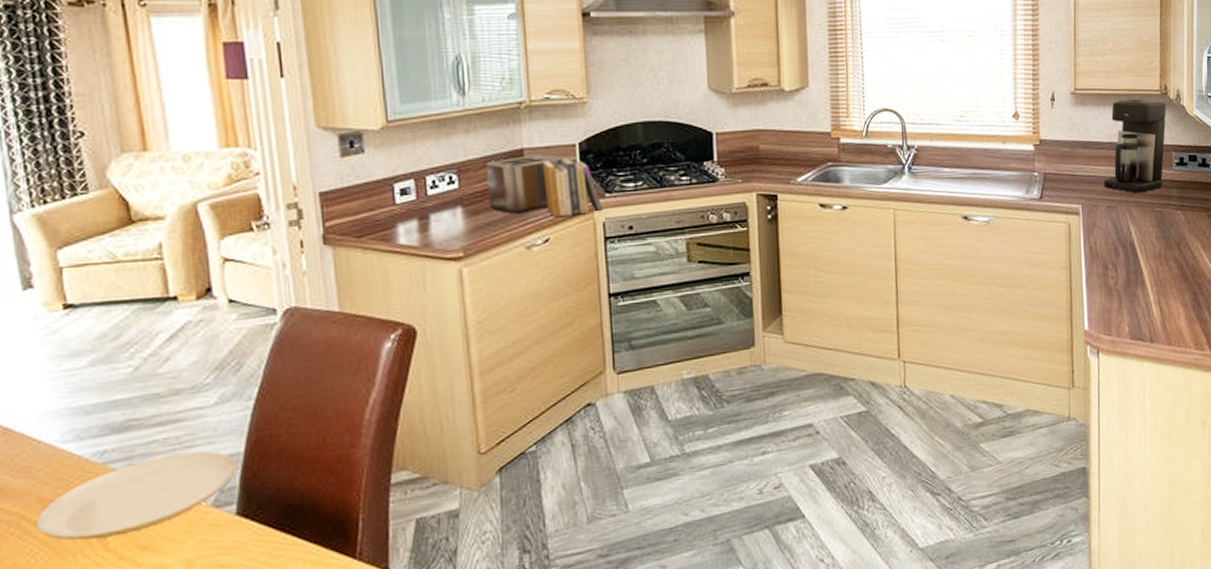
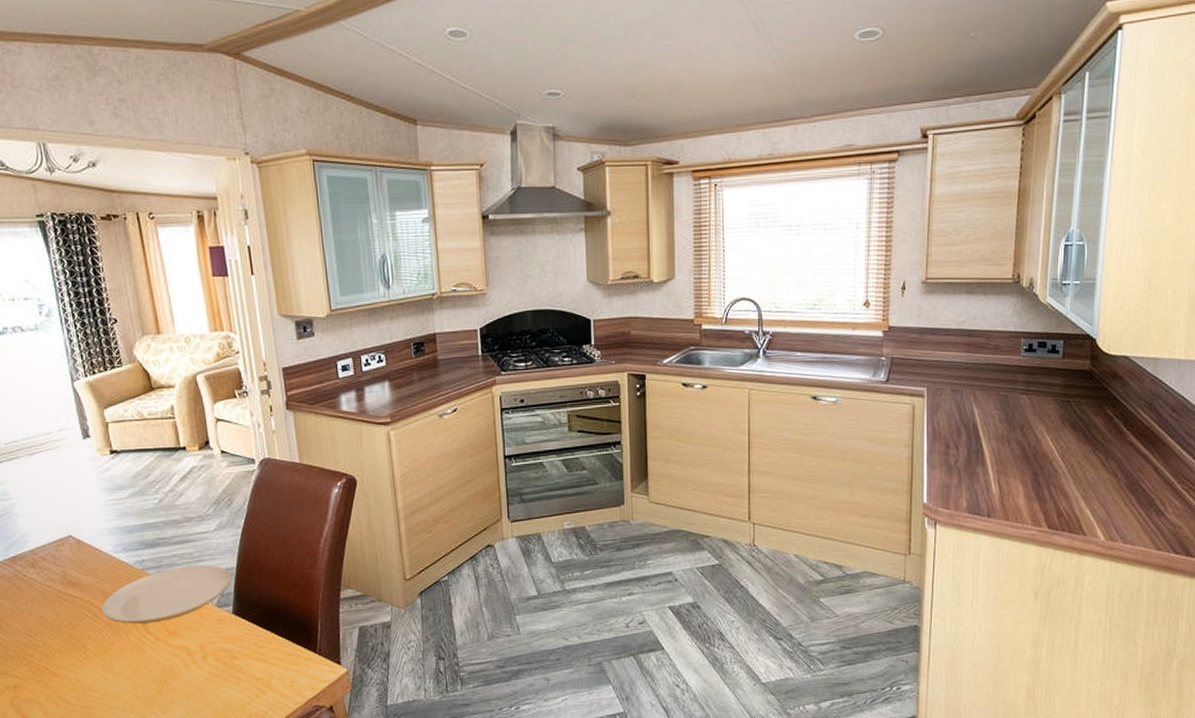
toaster: present [485,154,564,214] -> none [406,338,468,388]
books: present [542,158,604,218] -> none [451,341,500,392]
coffee maker: present [1103,98,1167,193] -> none [949,287,1018,378]

